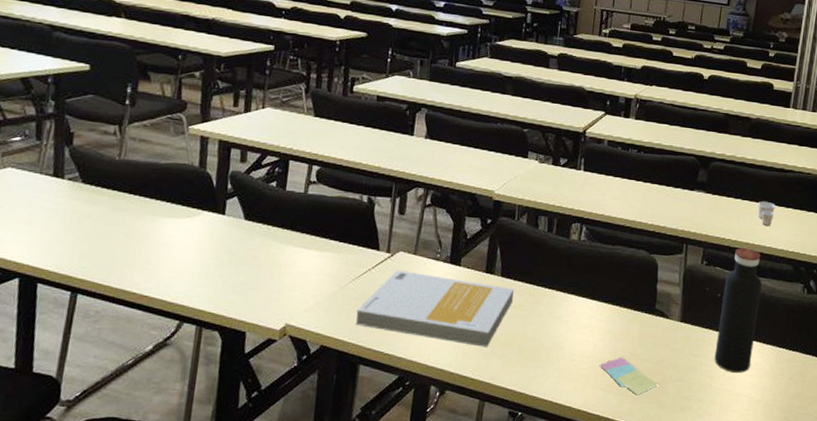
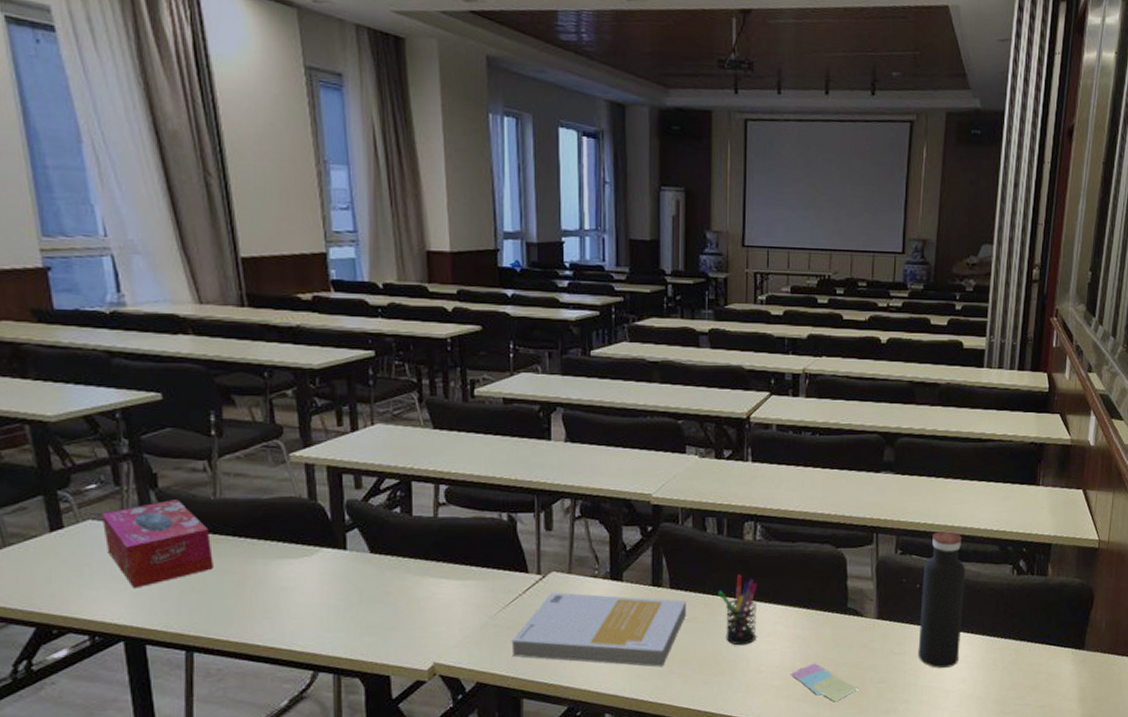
tissue box: none [19,156,110,232] -> present [100,499,214,589]
pen holder: none [542,269,578,335] -> present [718,574,758,646]
paper cup: present [758,201,776,226] -> none [954,476,975,504]

